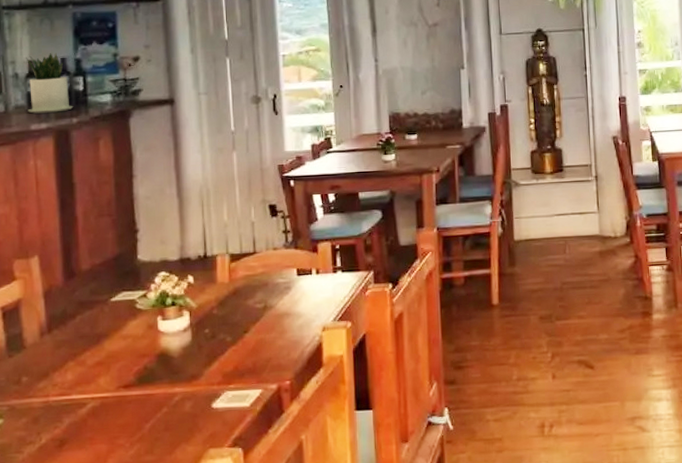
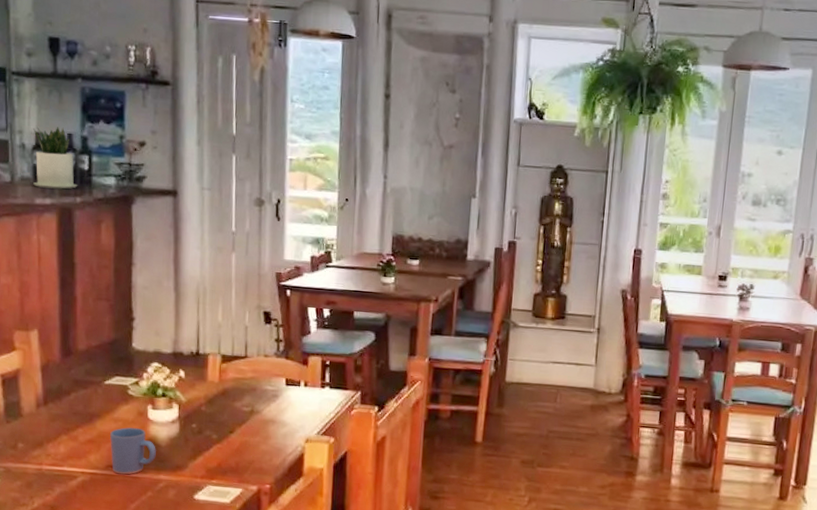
mug: none [119,341,169,394] -> present [109,427,156,475]

